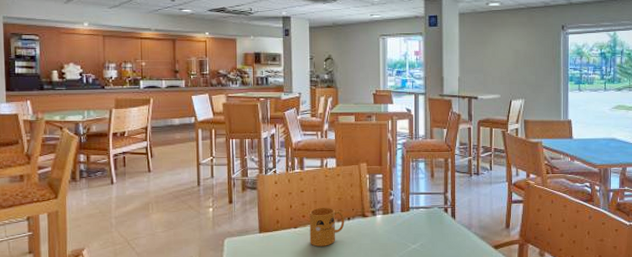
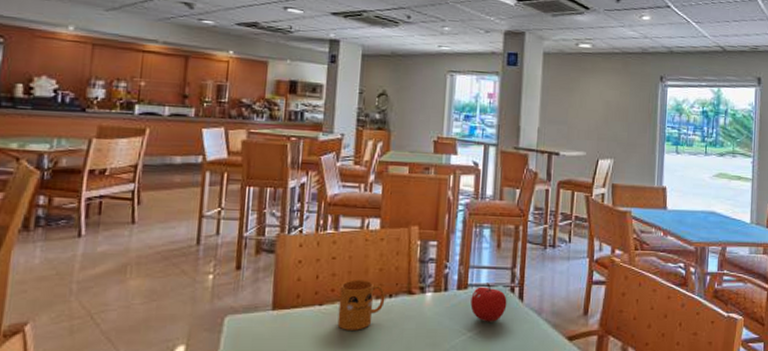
fruit: none [413,205,442,237] -> present [470,283,507,322]

